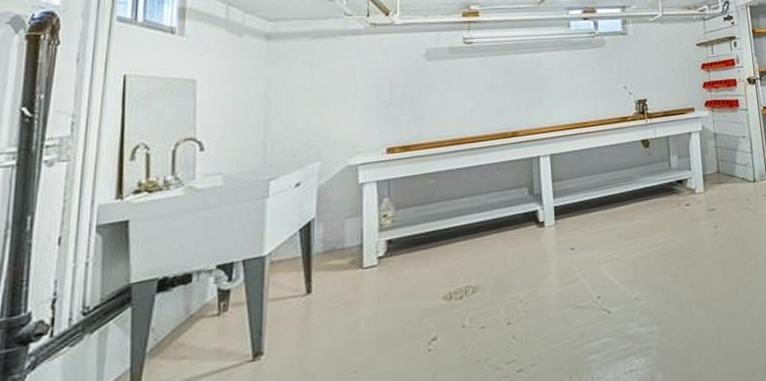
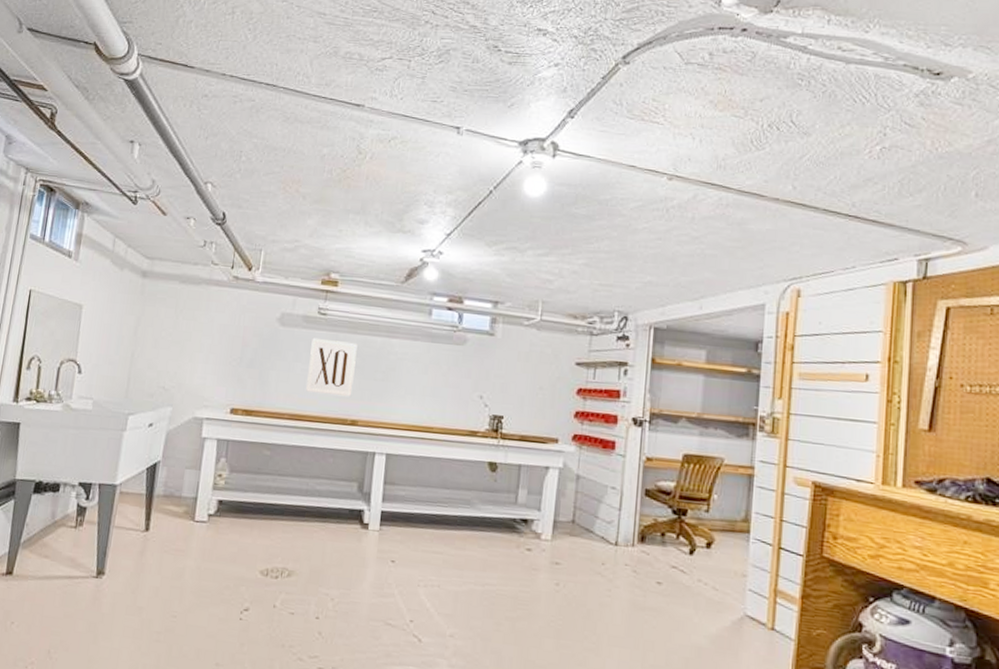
wall art: none [461,63,509,116] -> present [306,337,358,397]

